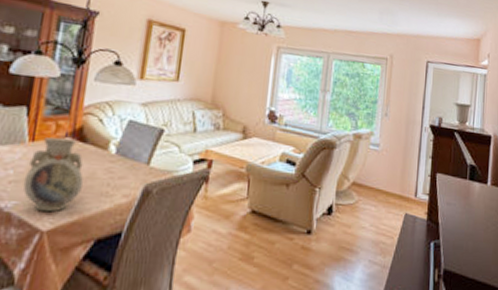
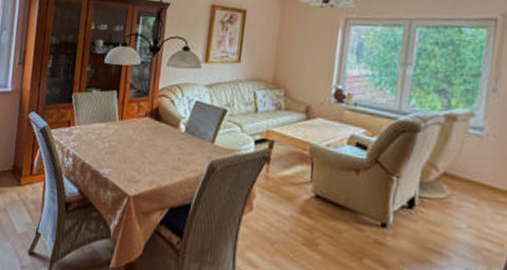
vase: present [22,137,83,212] -> none [115,116,159,180]

